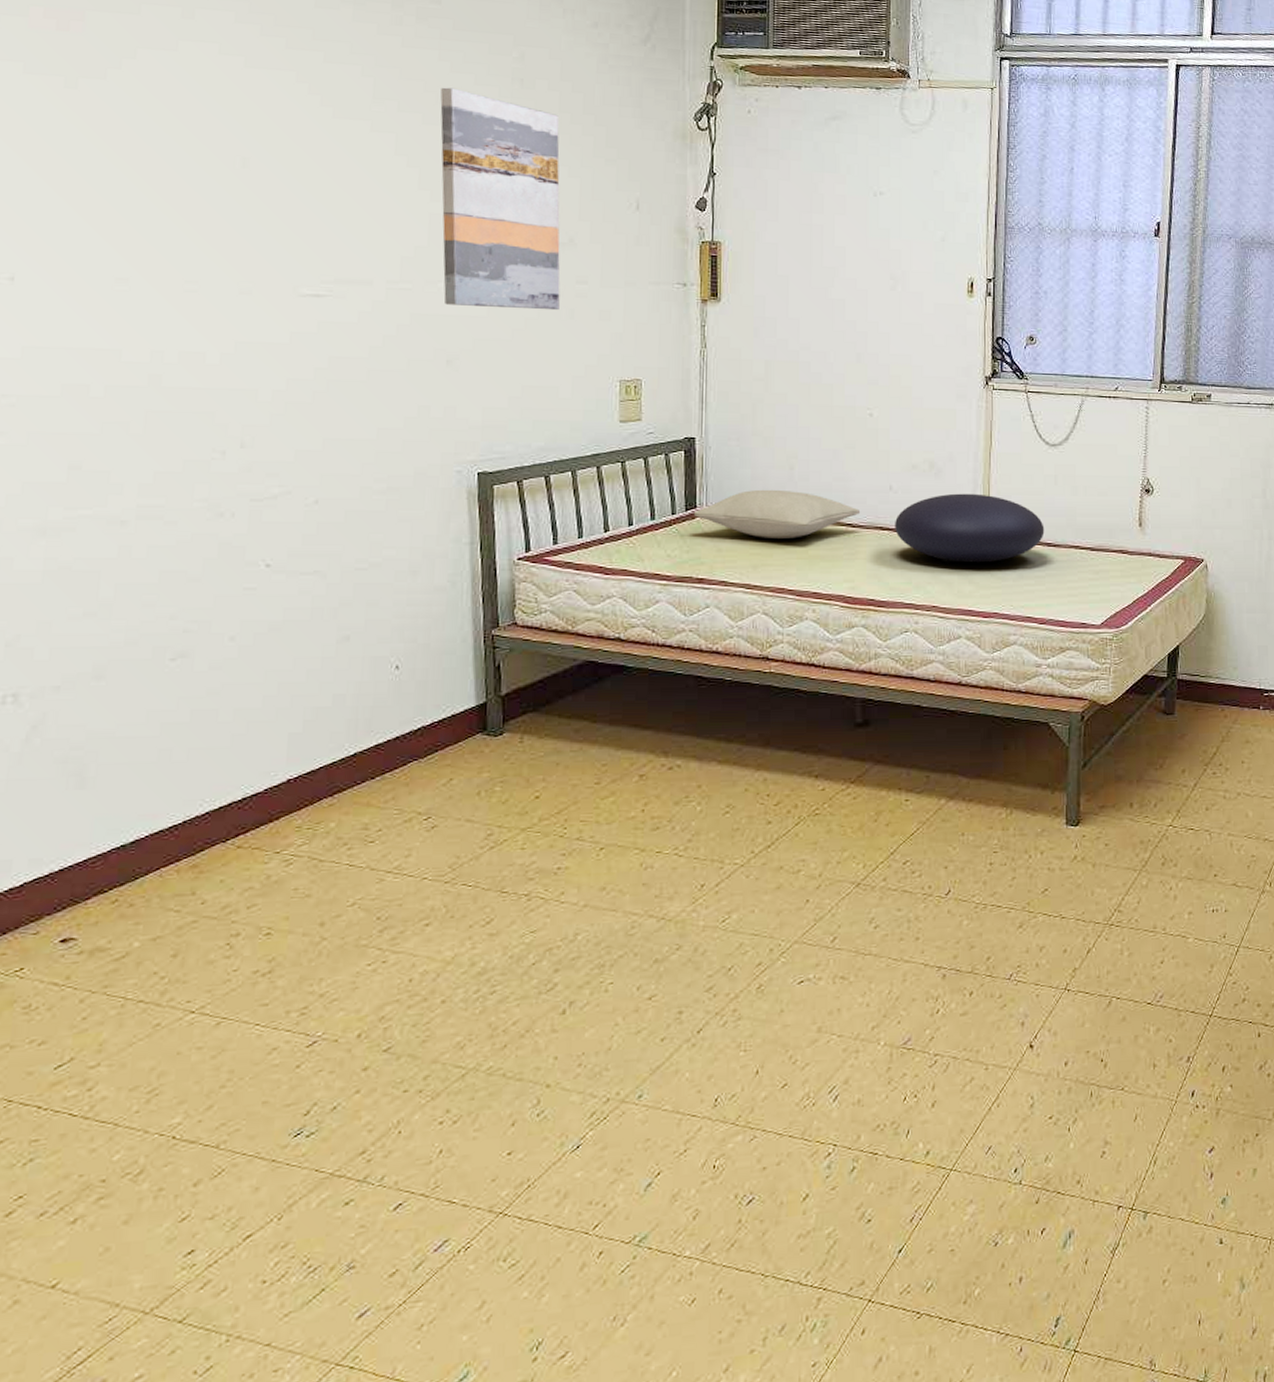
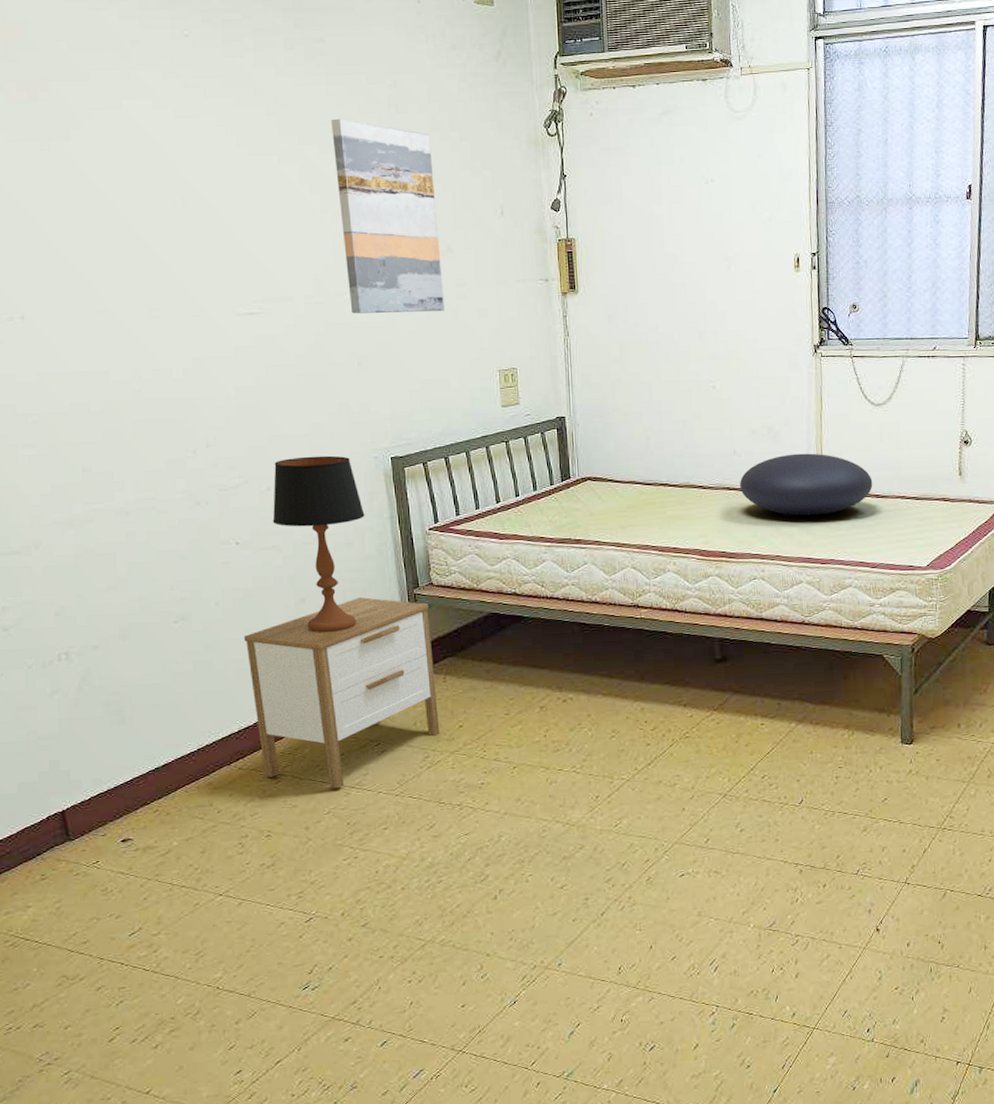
nightstand: none [263,637,511,874] -> present [244,597,440,789]
table lamp: none [317,466,438,678] -> present [272,455,365,632]
pillow: present [693,489,861,538] -> none [568,458,710,502]

